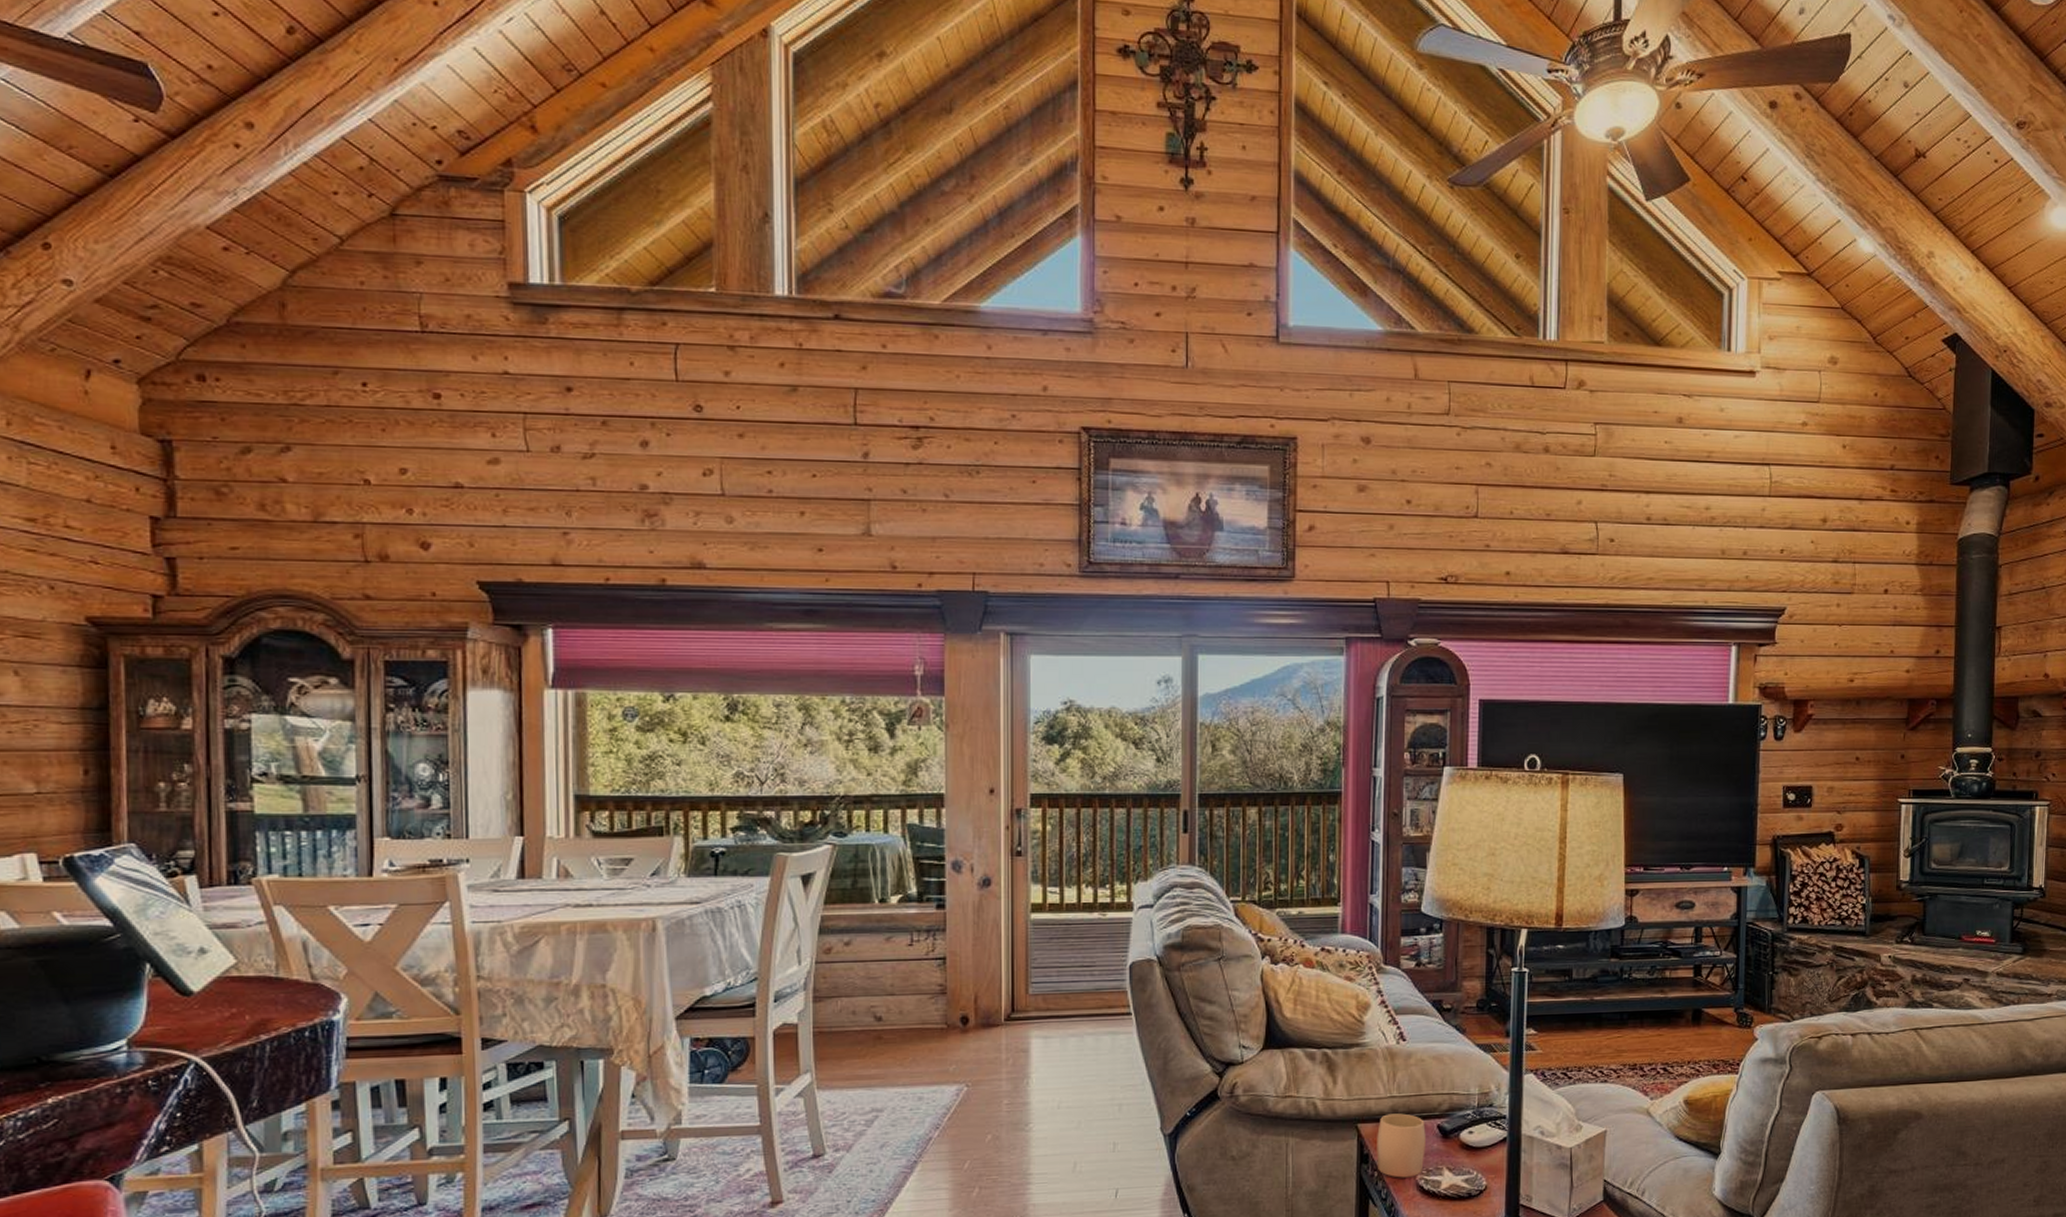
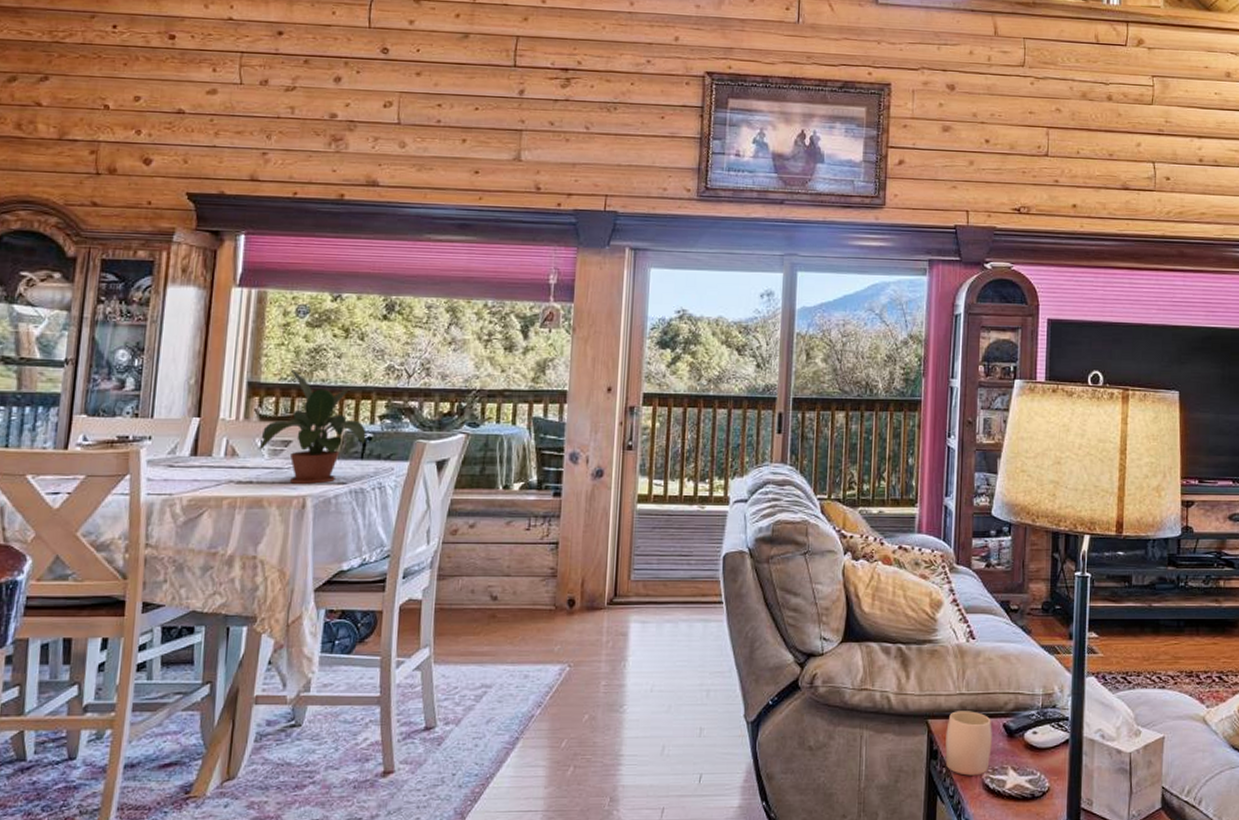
potted plant: none [595,780,718,905] -> present [258,369,366,484]

